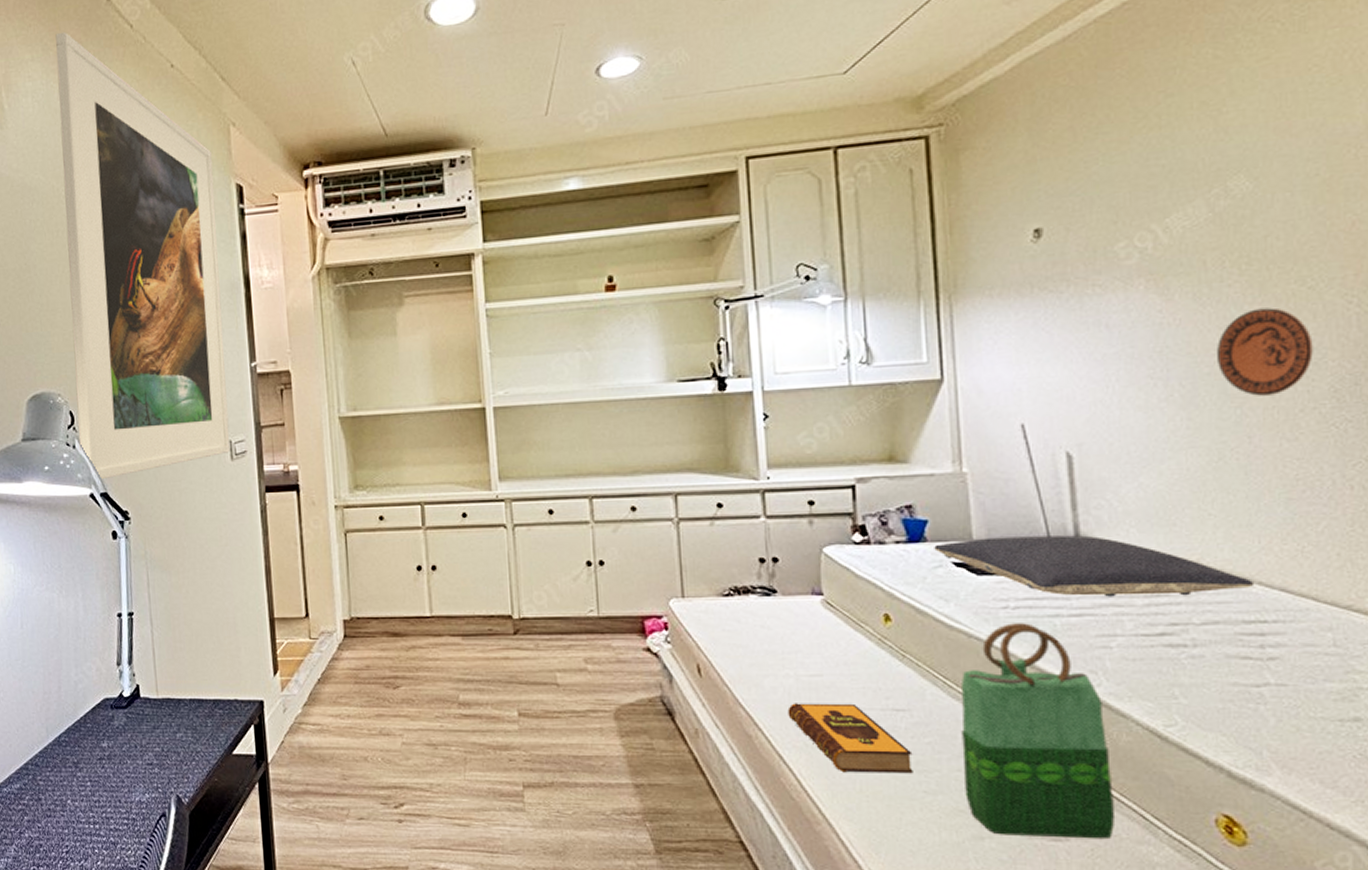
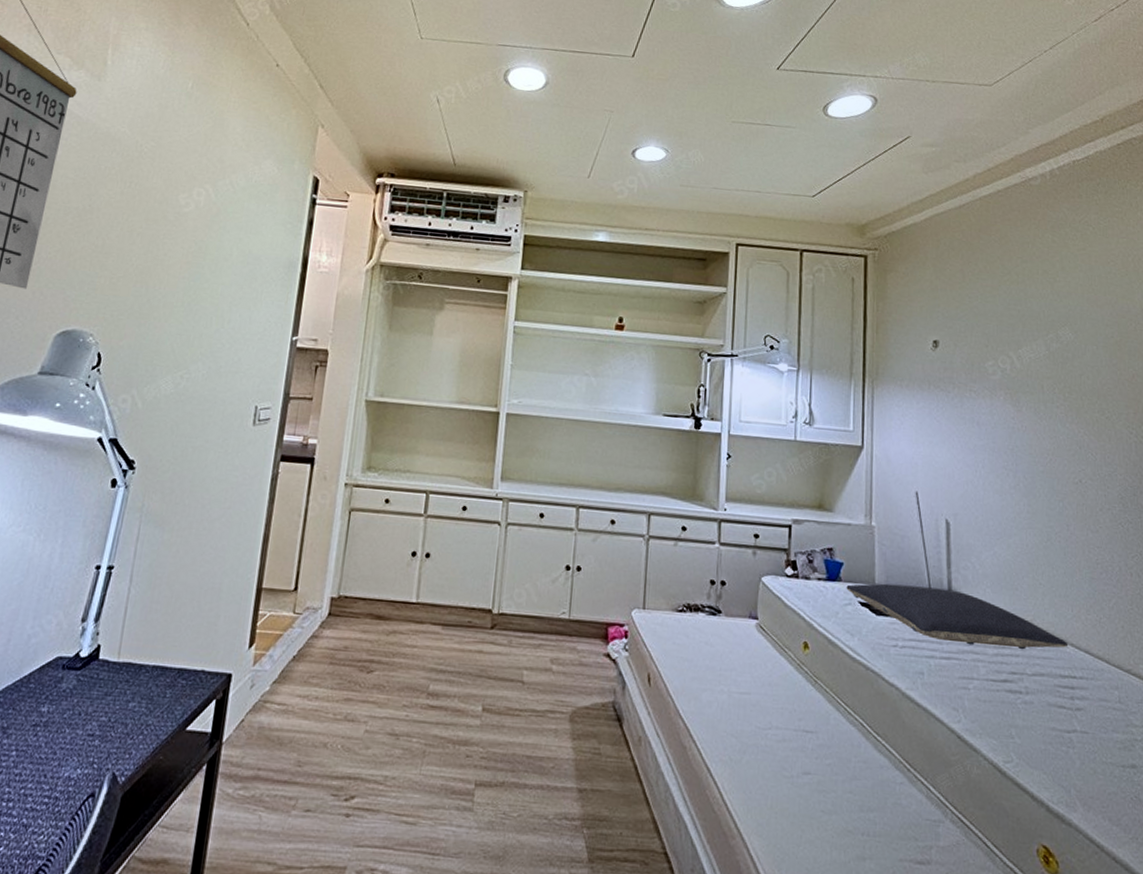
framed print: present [55,31,231,480] -> none [99,13,297,426]
hardback book: present [787,703,913,774] -> none [718,718,816,793]
tote bag: present [961,623,1116,840] -> none [854,660,966,865]
decorative plate: present [1216,307,1313,396] -> none [1047,427,1109,495]

